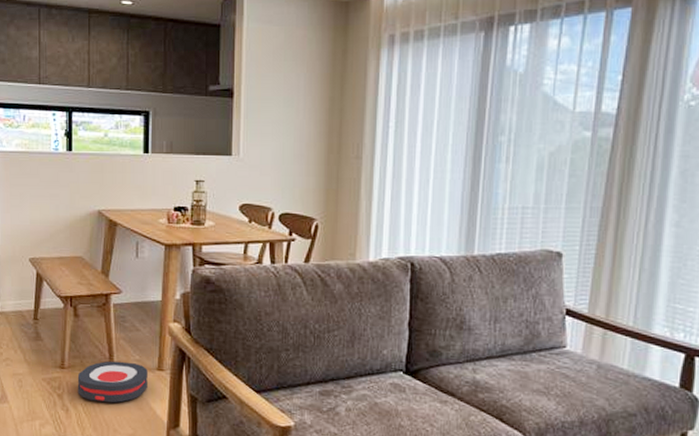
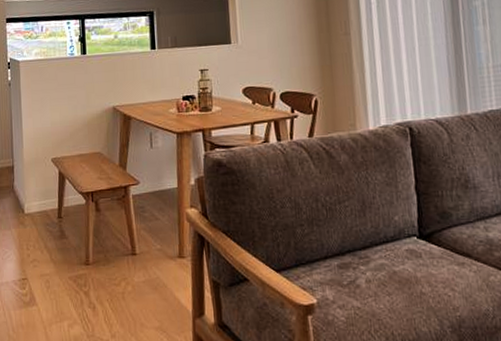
robot vacuum: present [77,361,148,403] -> none [102,252,171,295]

